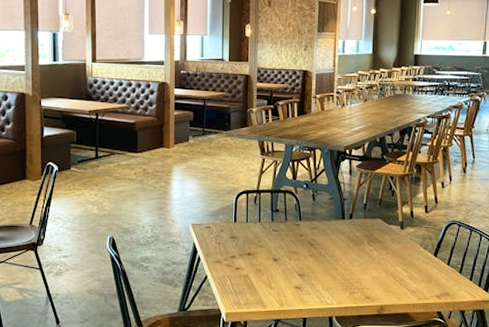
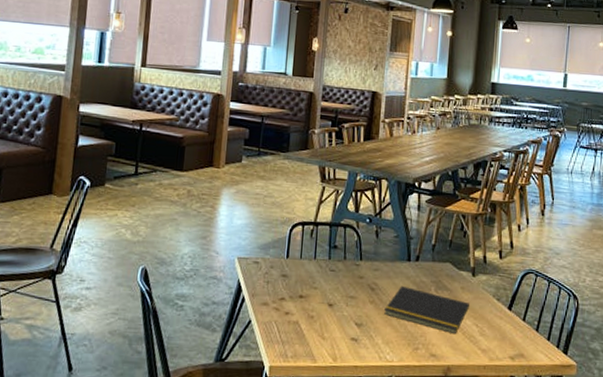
notepad: none [323,240,400,280] -> present [384,285,470,335]

